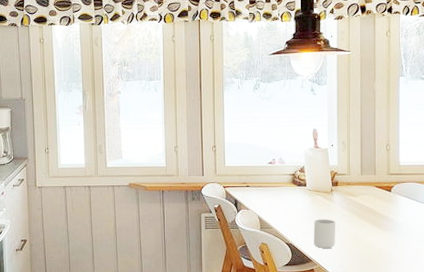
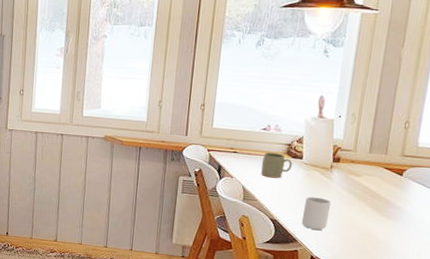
mug: none [272,183,298,206] -> present [261,152,292,178]

